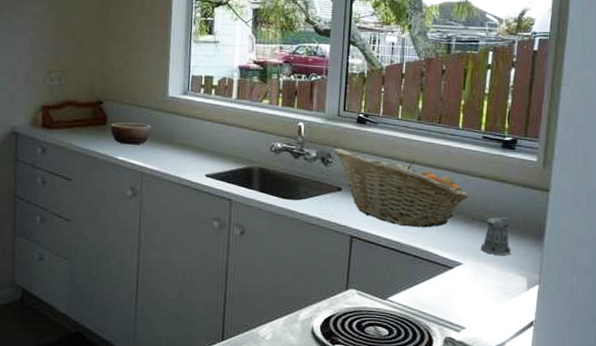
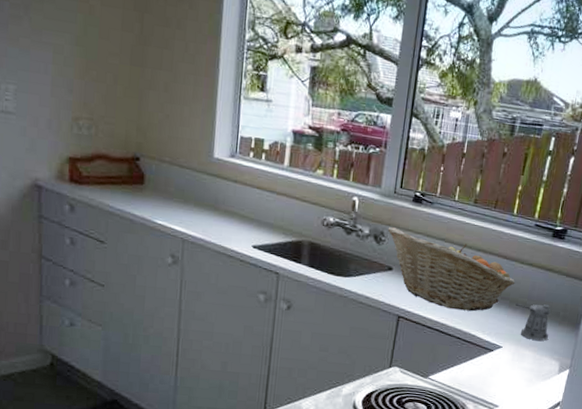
bowl: present [110,122,152,145] -> none [148,182,195,209]

